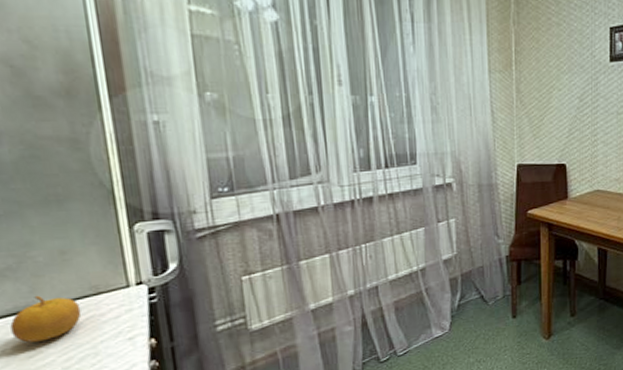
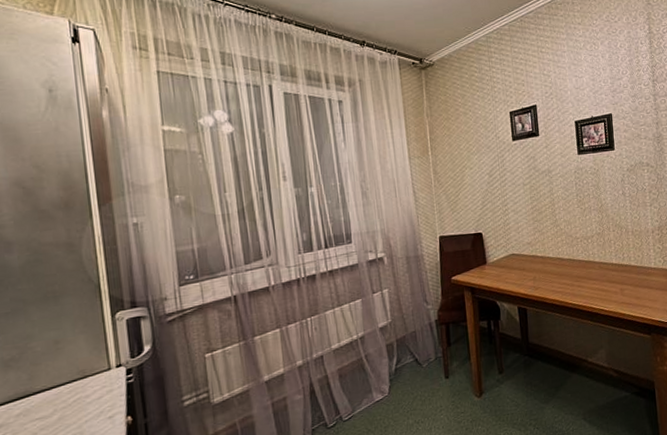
fruit: present [10,295,82,343] -> none [11,381,70,426]

